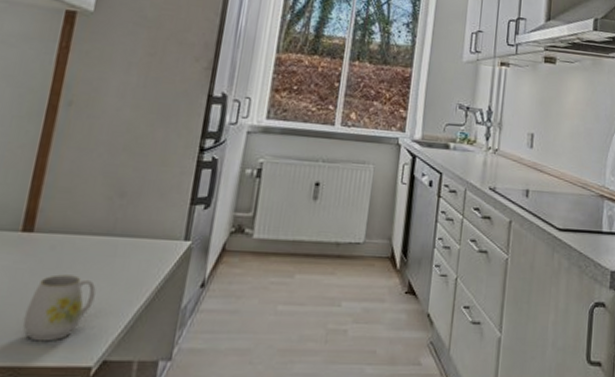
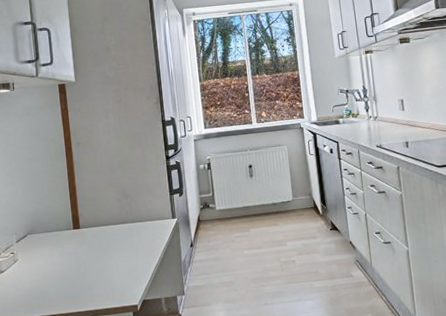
mug: present [22,274,96,342] -> none [89,251,128,294]

